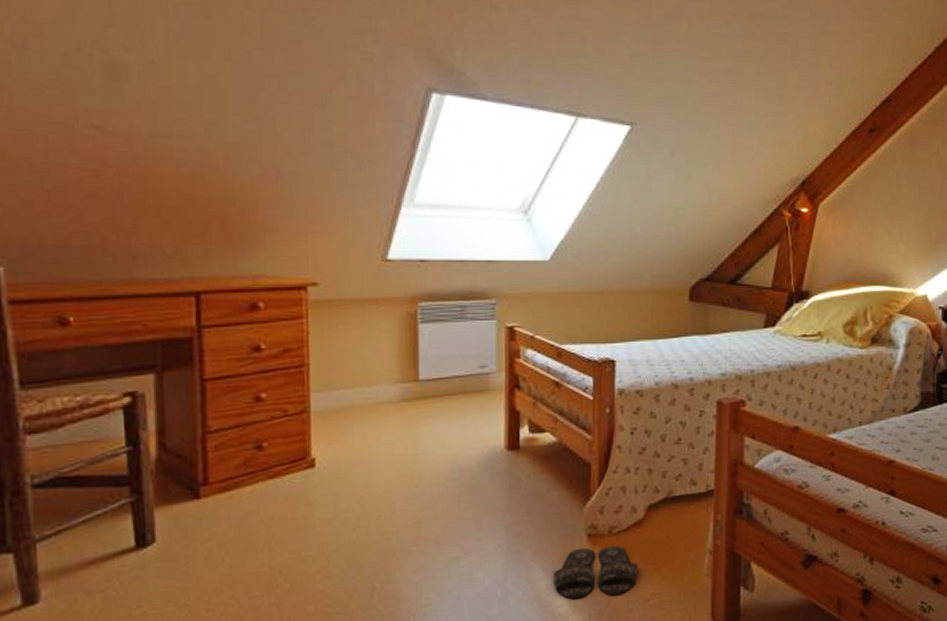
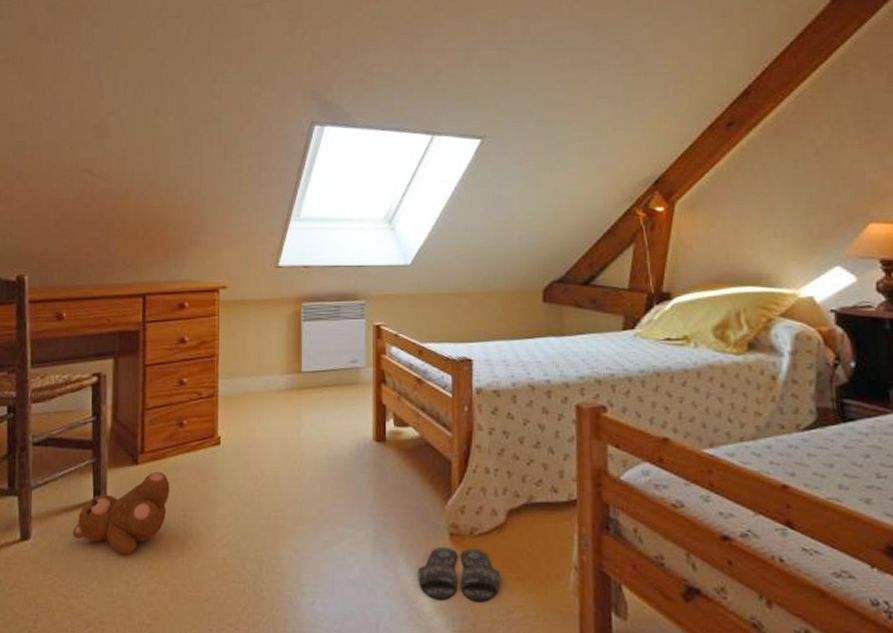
teddy bear: none [106,504,248,604] -> present [73,471,170,554]

